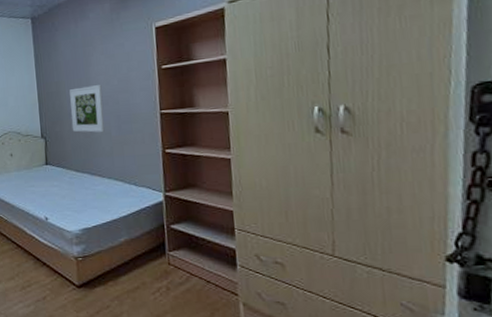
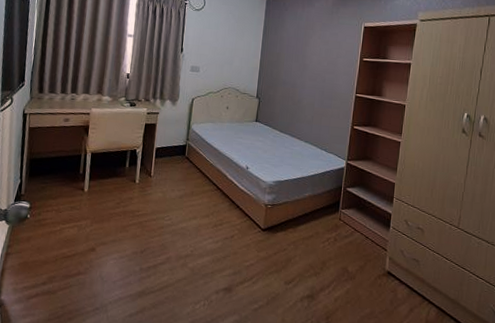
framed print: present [69,85,105,133] -> none [283,61,314,103]

